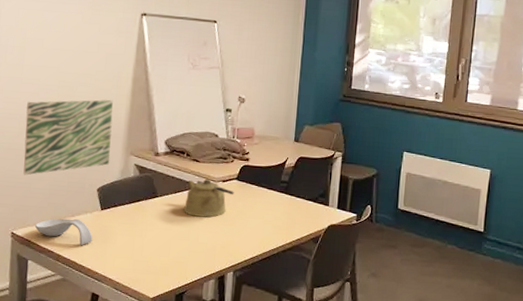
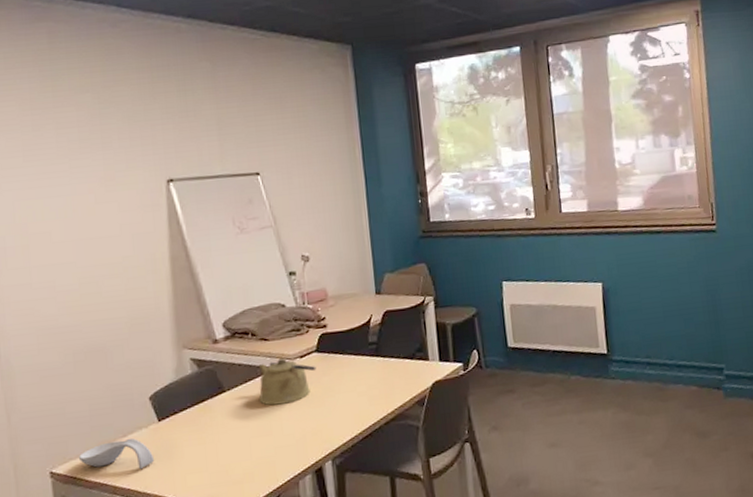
wall art: present [23,99,113,176] -> none [42,287,160,400]

